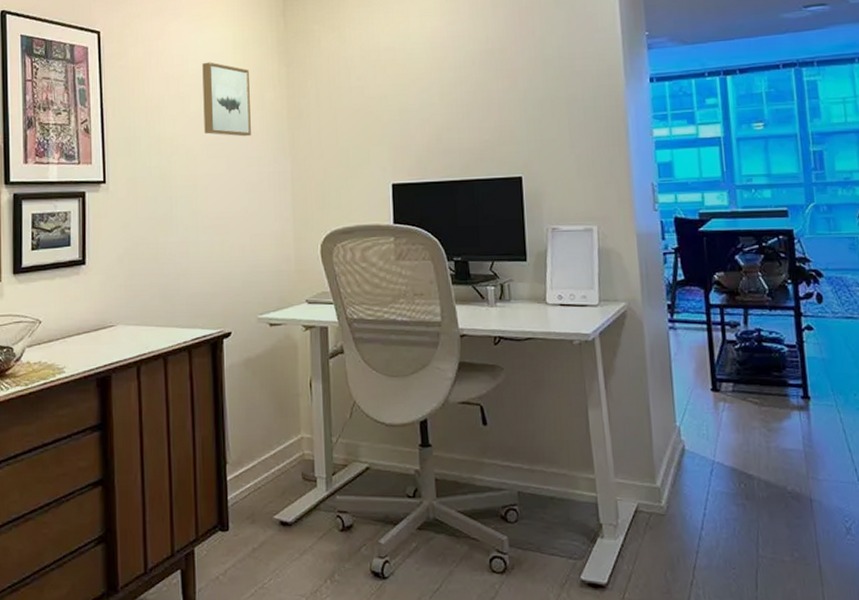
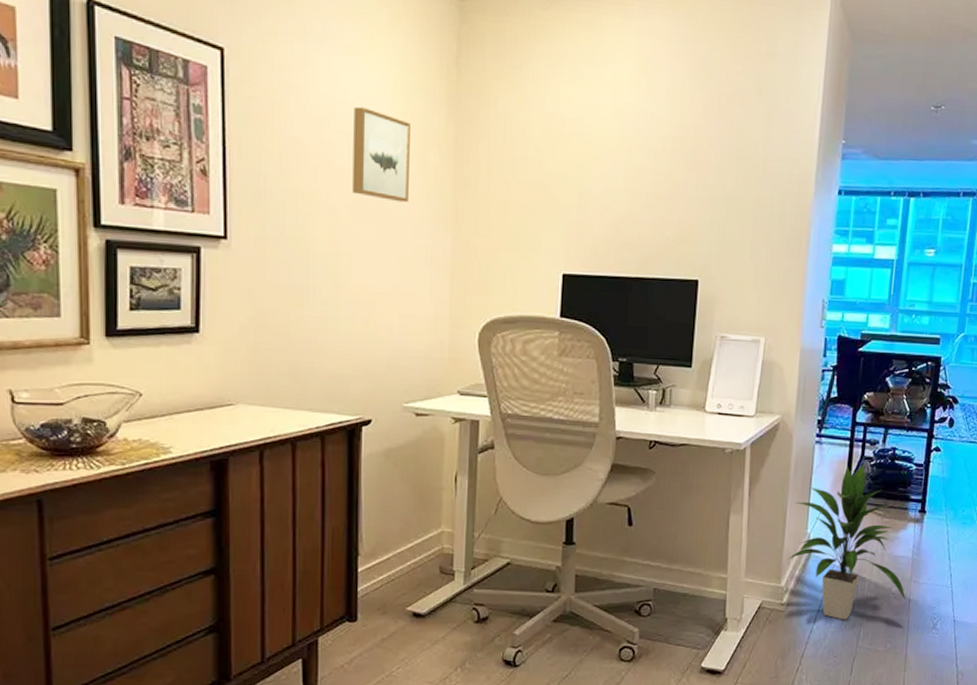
indoor plant: none [657,349,808,525] -> present [787,465,907,620]

